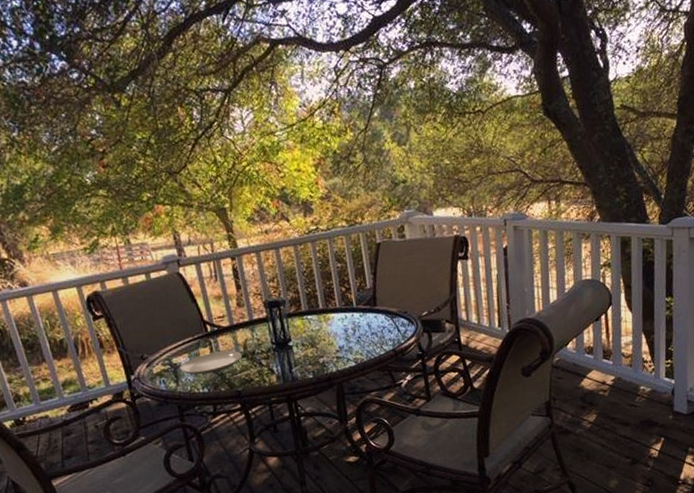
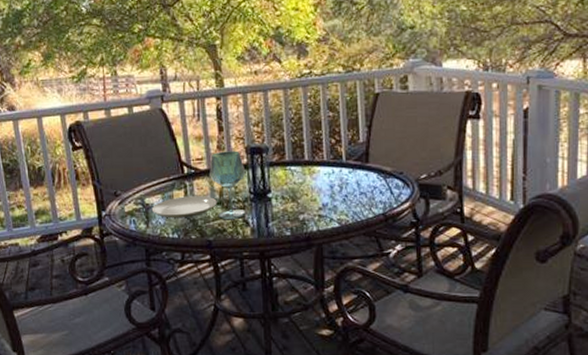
wine glass: none [231,306,271,370] -> present [209,151,246,219]

